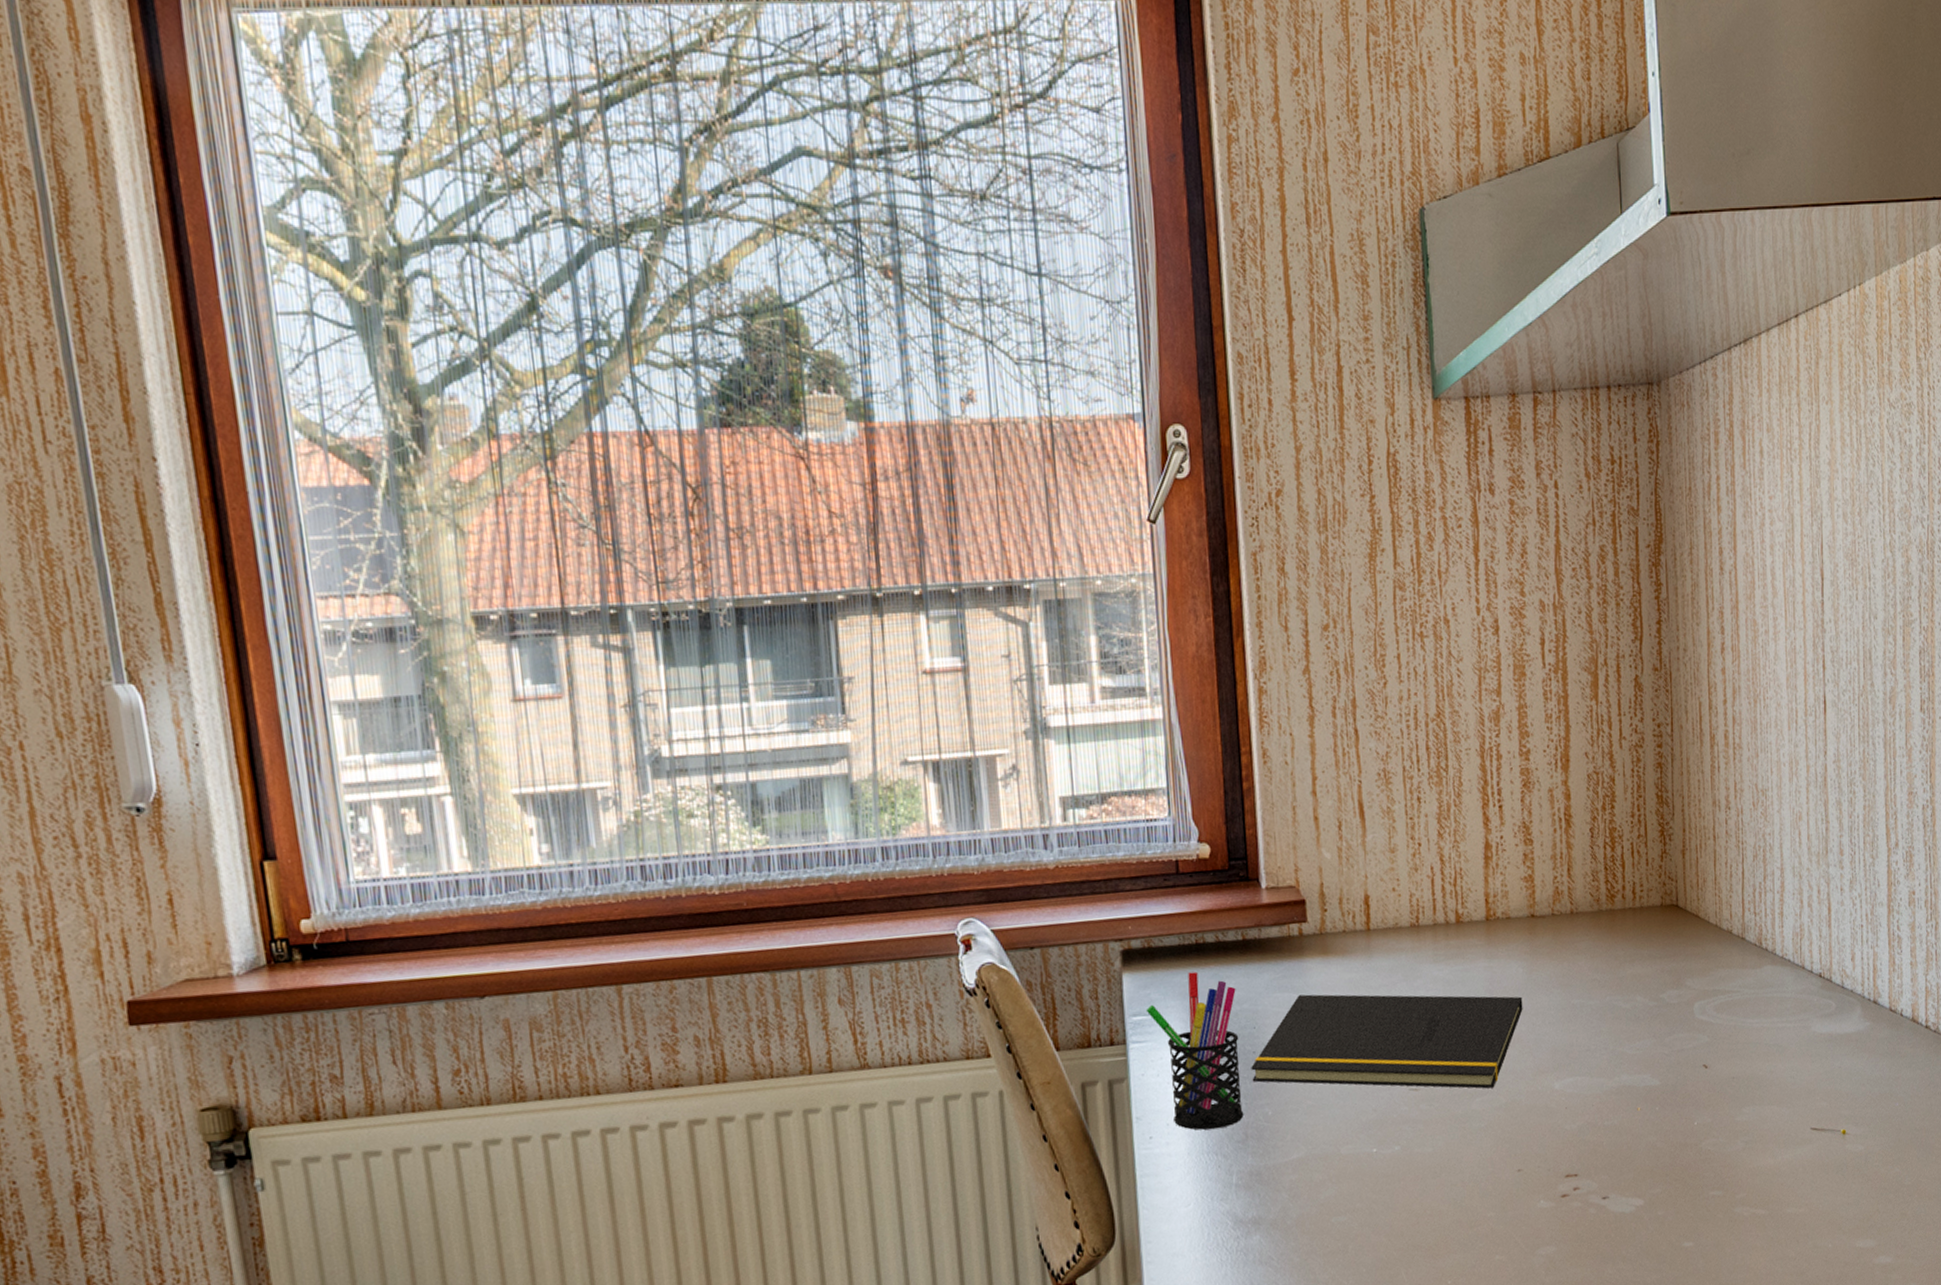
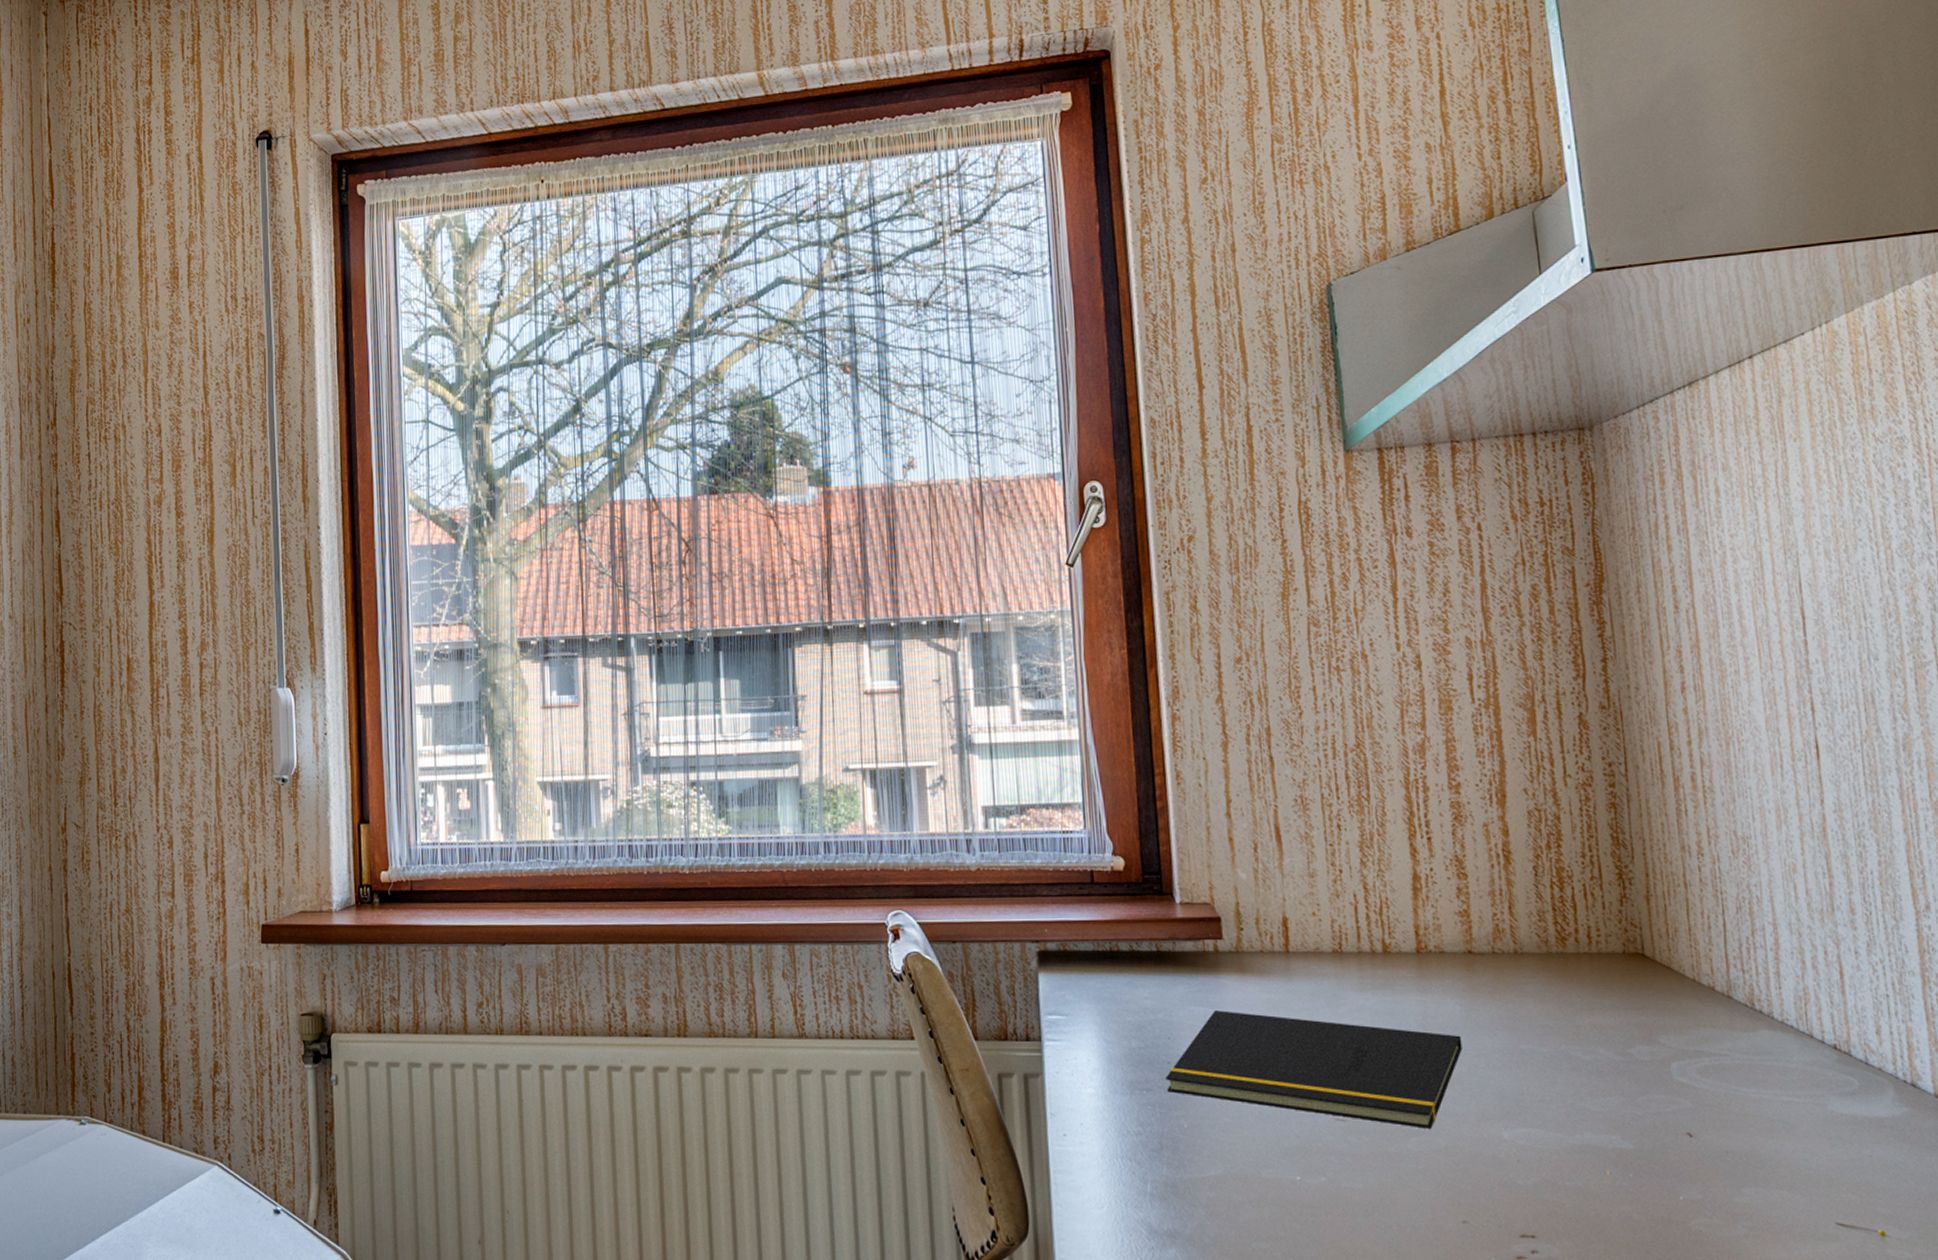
pen holder: present [1145,971,1244,1130] -> none [1060,978,1159,1135]

